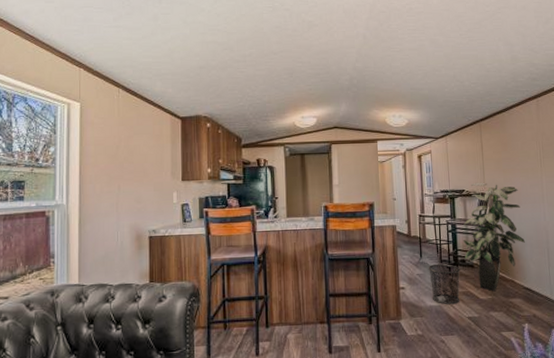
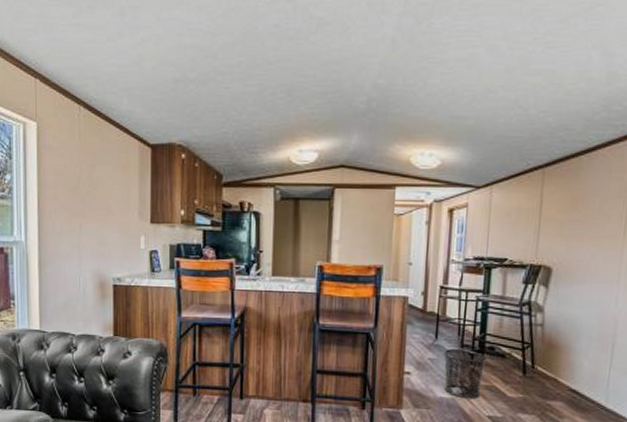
indoor plant: present [463,182,525,292] -> none [494,250,584,390]

